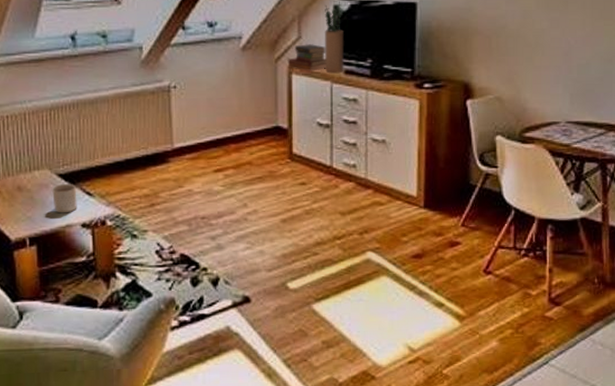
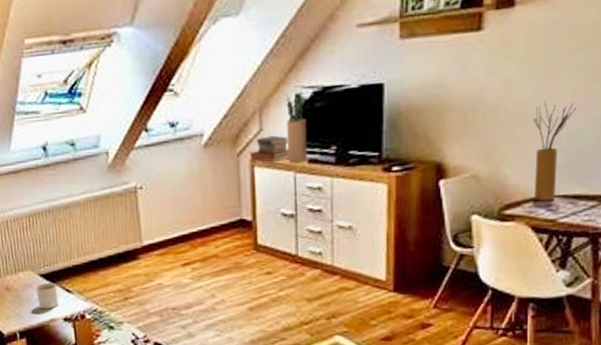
vase: none [549,32,585,126] -> present [533,100,576,201]

